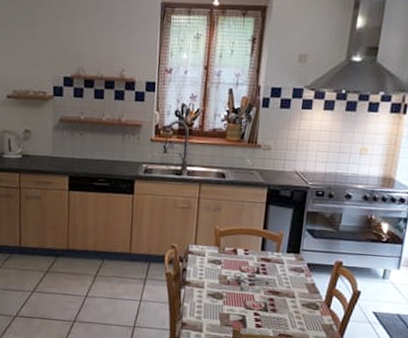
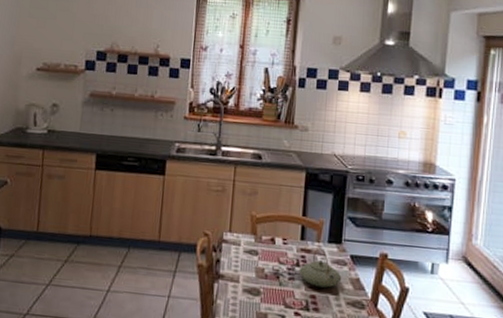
teapot: none [259,257,299,292] -> present [299,248,342,288]

